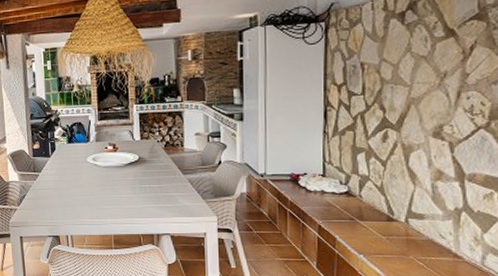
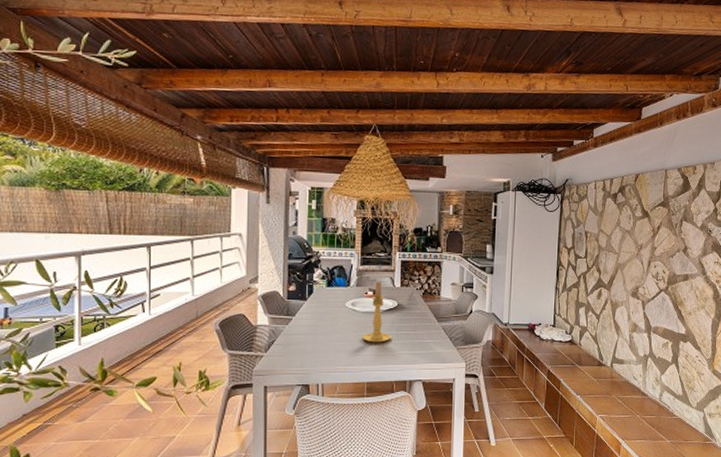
candle holder: none [106,135,135,197] -> present [362,281,391,343]

